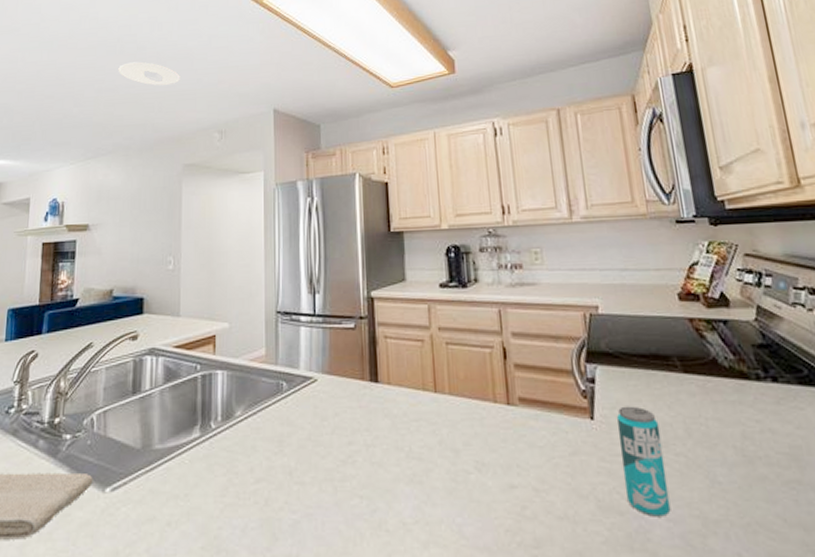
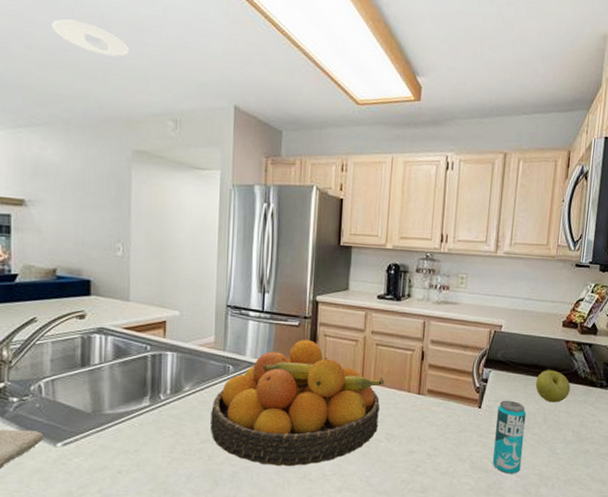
fruit bowl: none [265,344,463,511] -> present [210,340,385,466]
apple: none [660,360,714,406] -> present [535,370,571,403]

